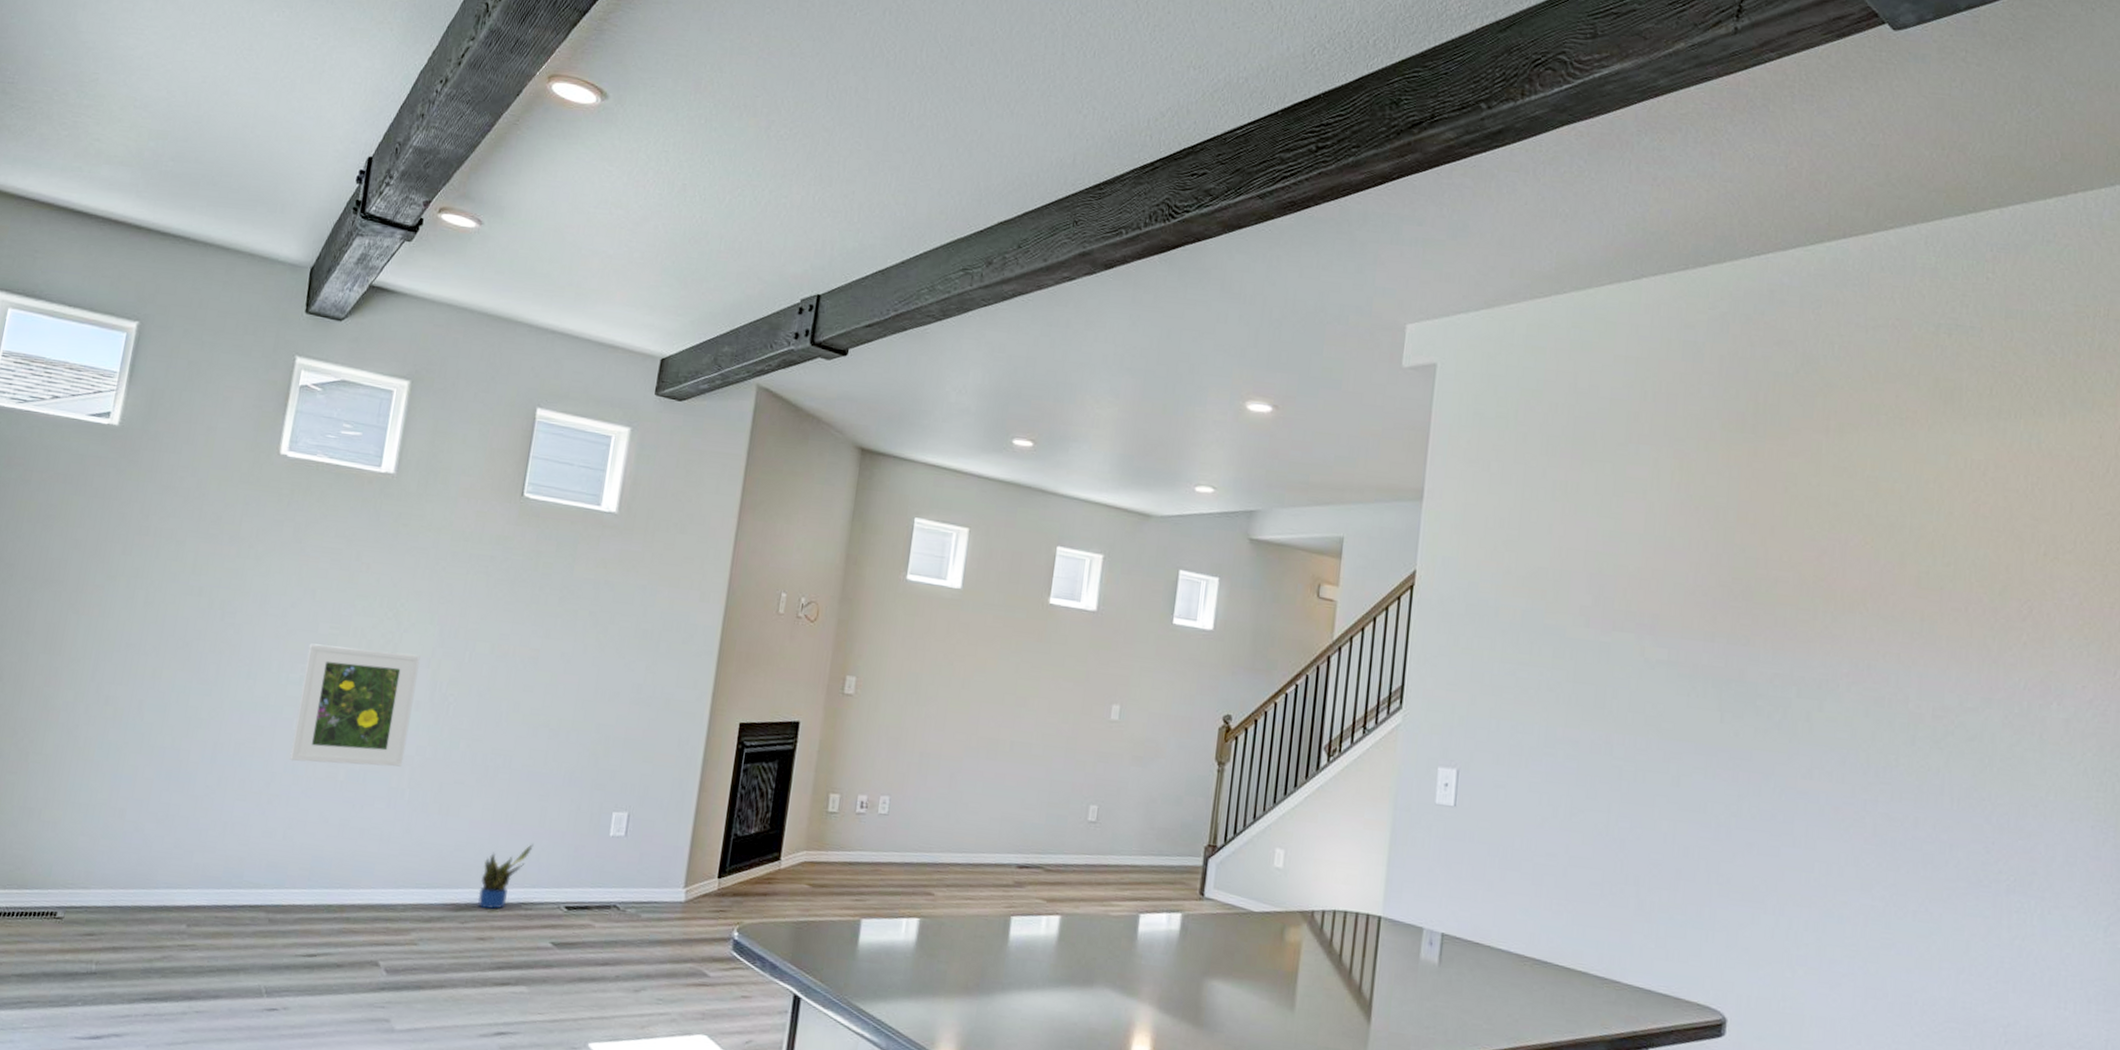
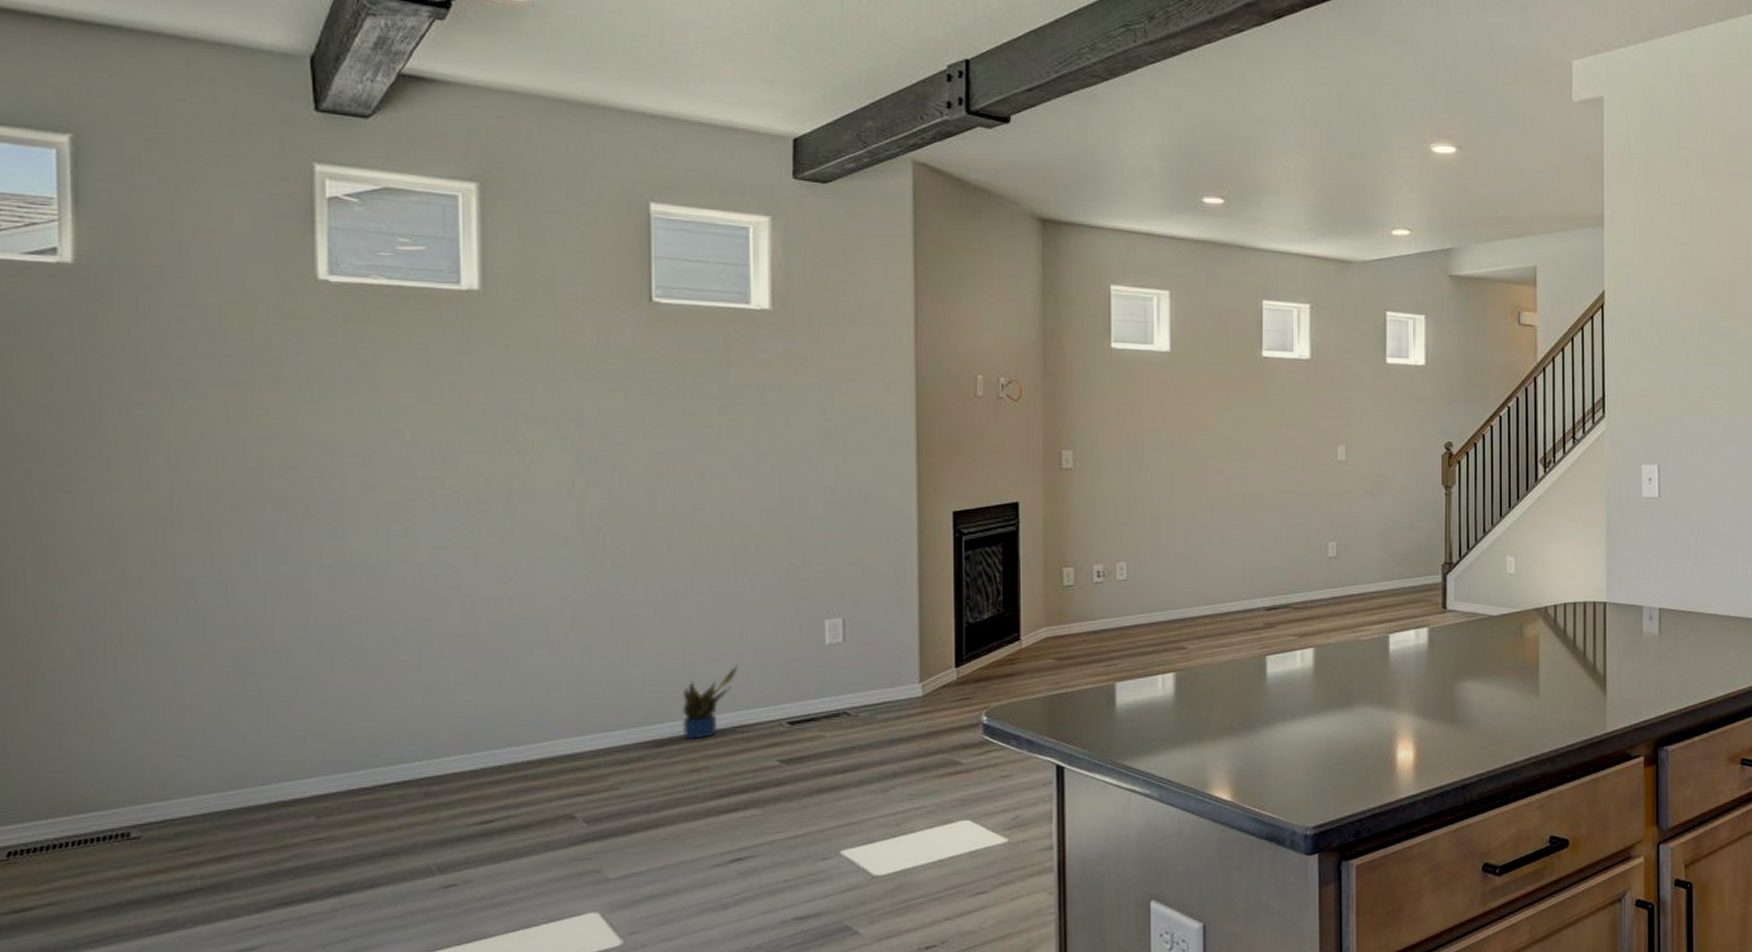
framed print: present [289,643,421,767] -> none [408,487,560,622]

